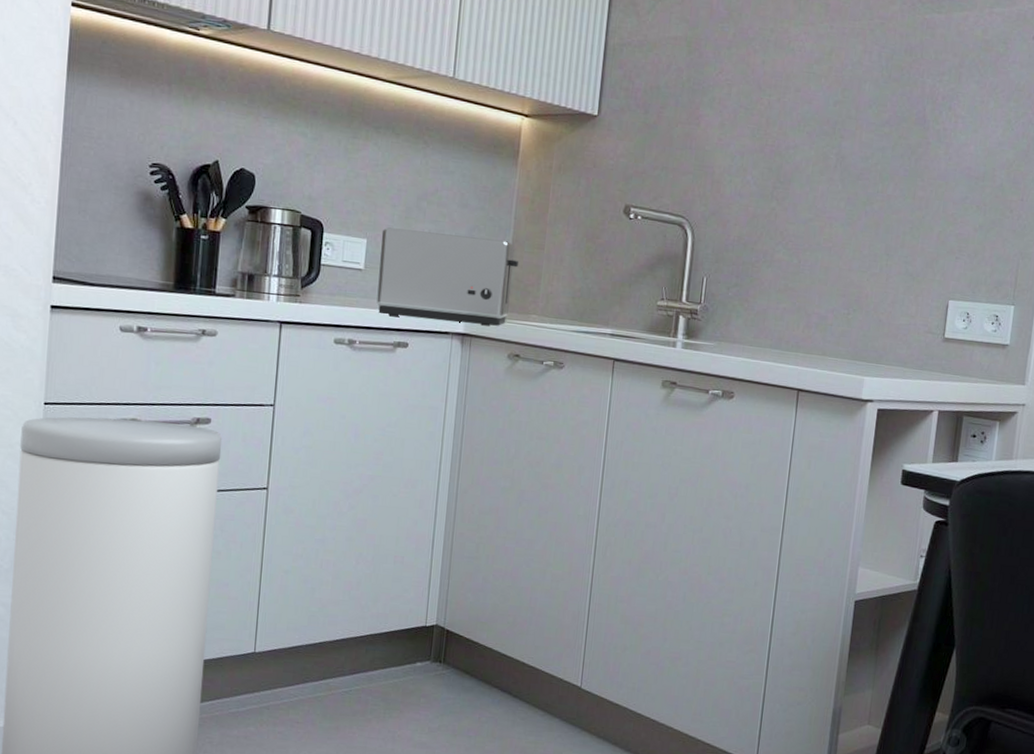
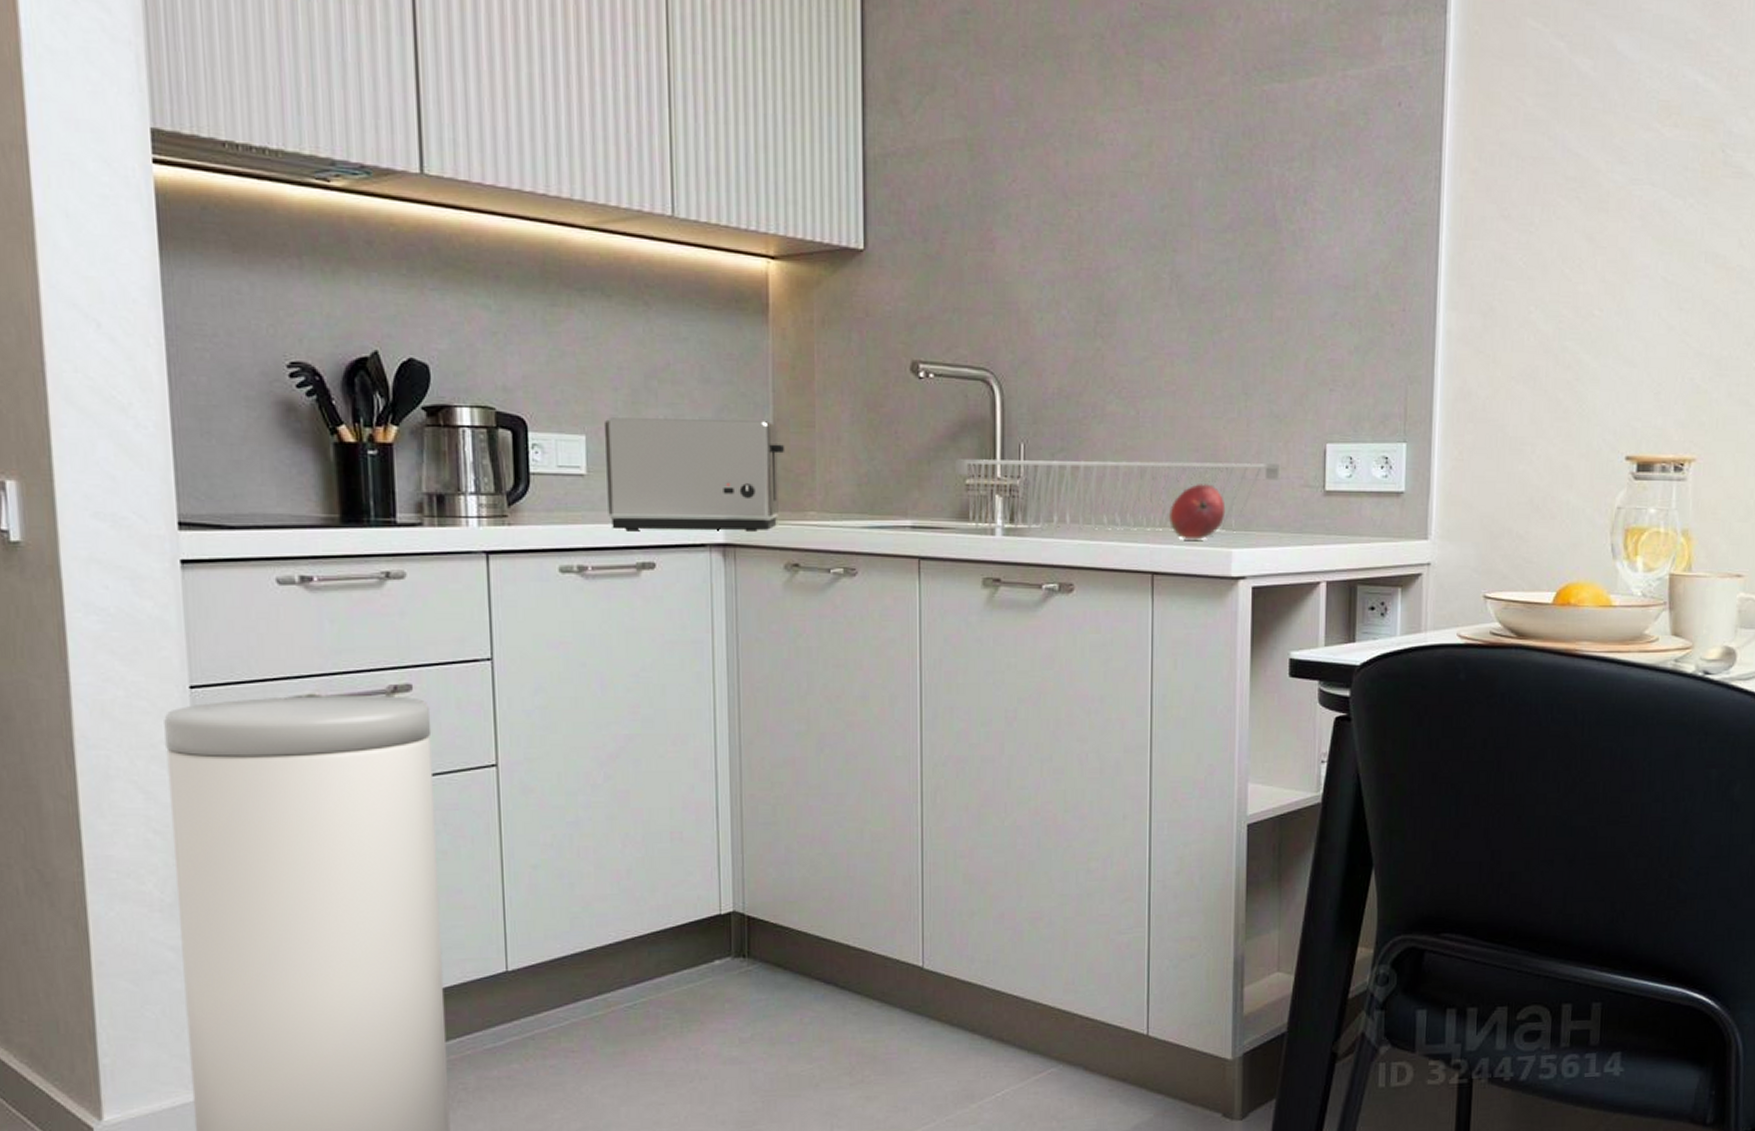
dish rack: none [650,285,910,363] -> present [955,458,1281,531]
fruit: none [816,322,863,367] -> present [1169,484,1226,540]

